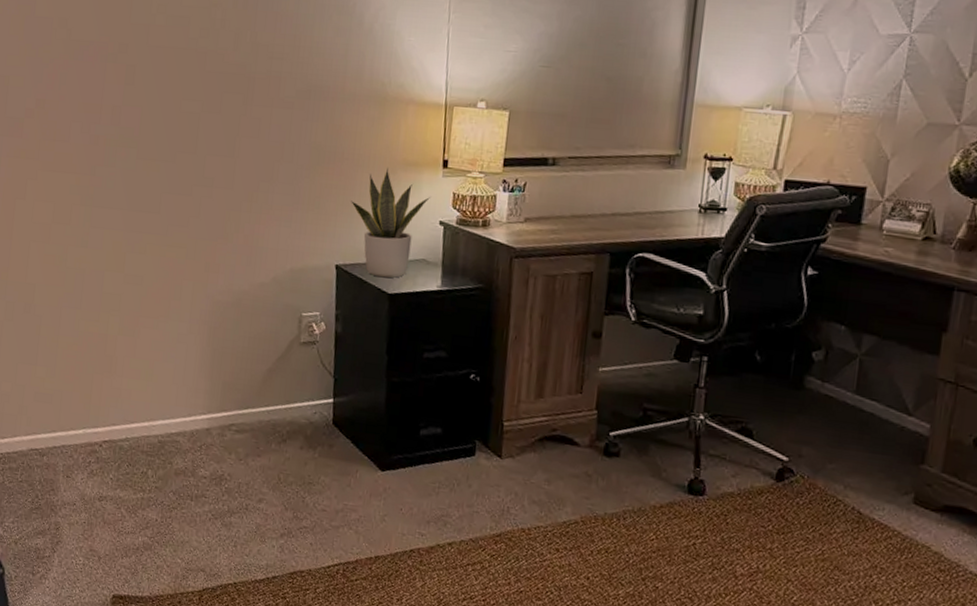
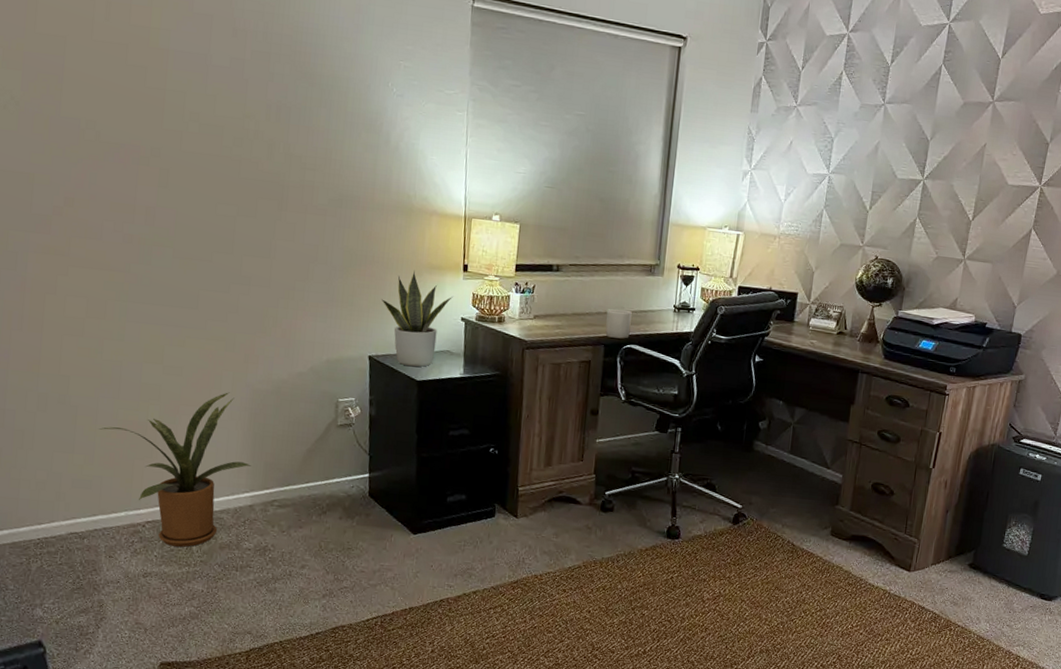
house plant: none [61,303,210,471] -> present [99,392,252,547]
mug: none [611,209,645,246] -> present [605,308,632,339]

